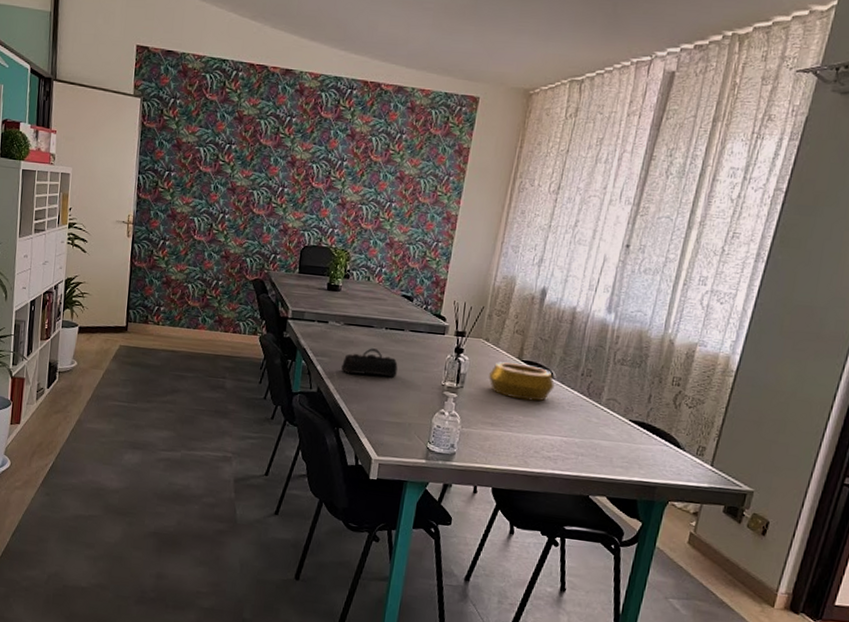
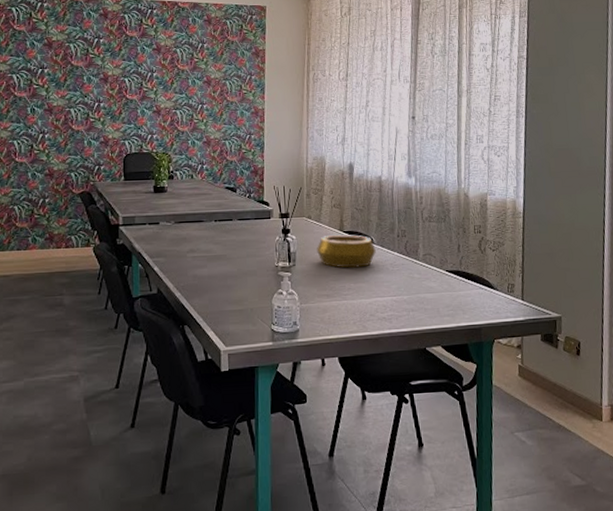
pencil case: present [340,348,398,378] -> none [177,241,232,270]

